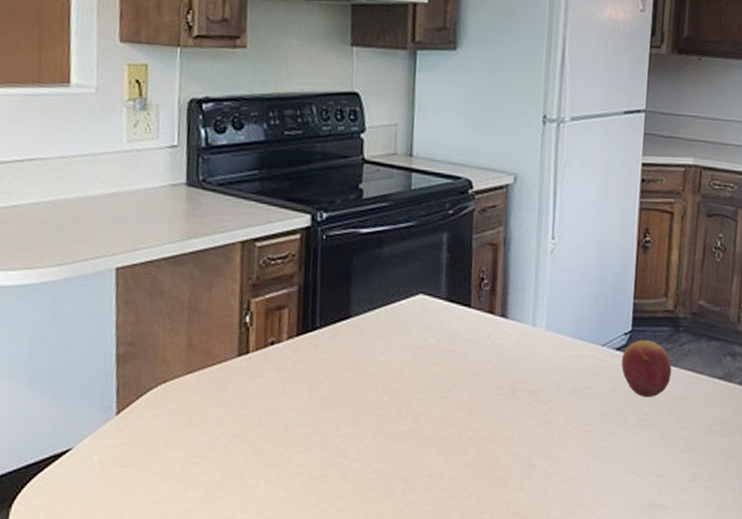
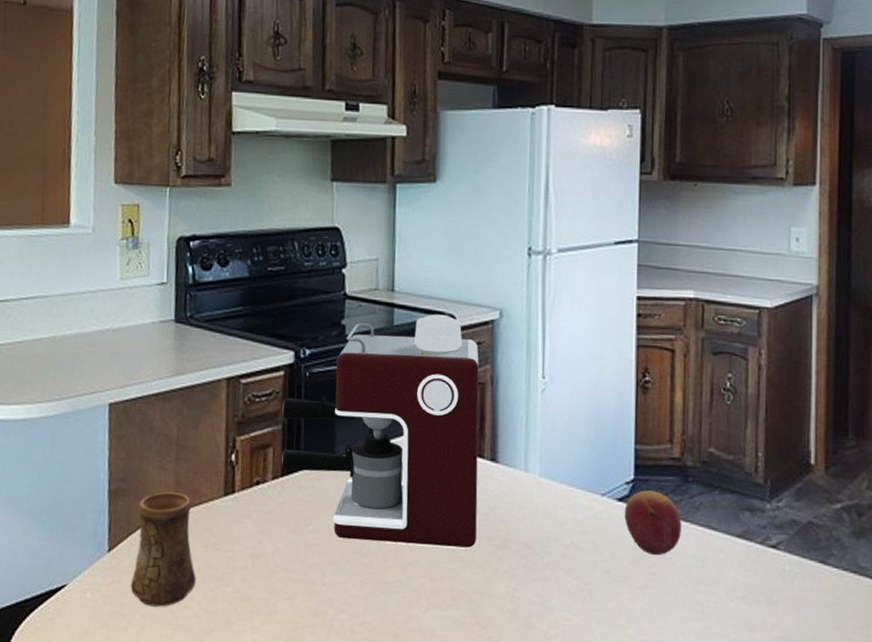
cup: none [140,354,209,465] -> present [130,492,196,607]
coffee maker: none [296,178,493,397] -> present [281,314,479,548]

